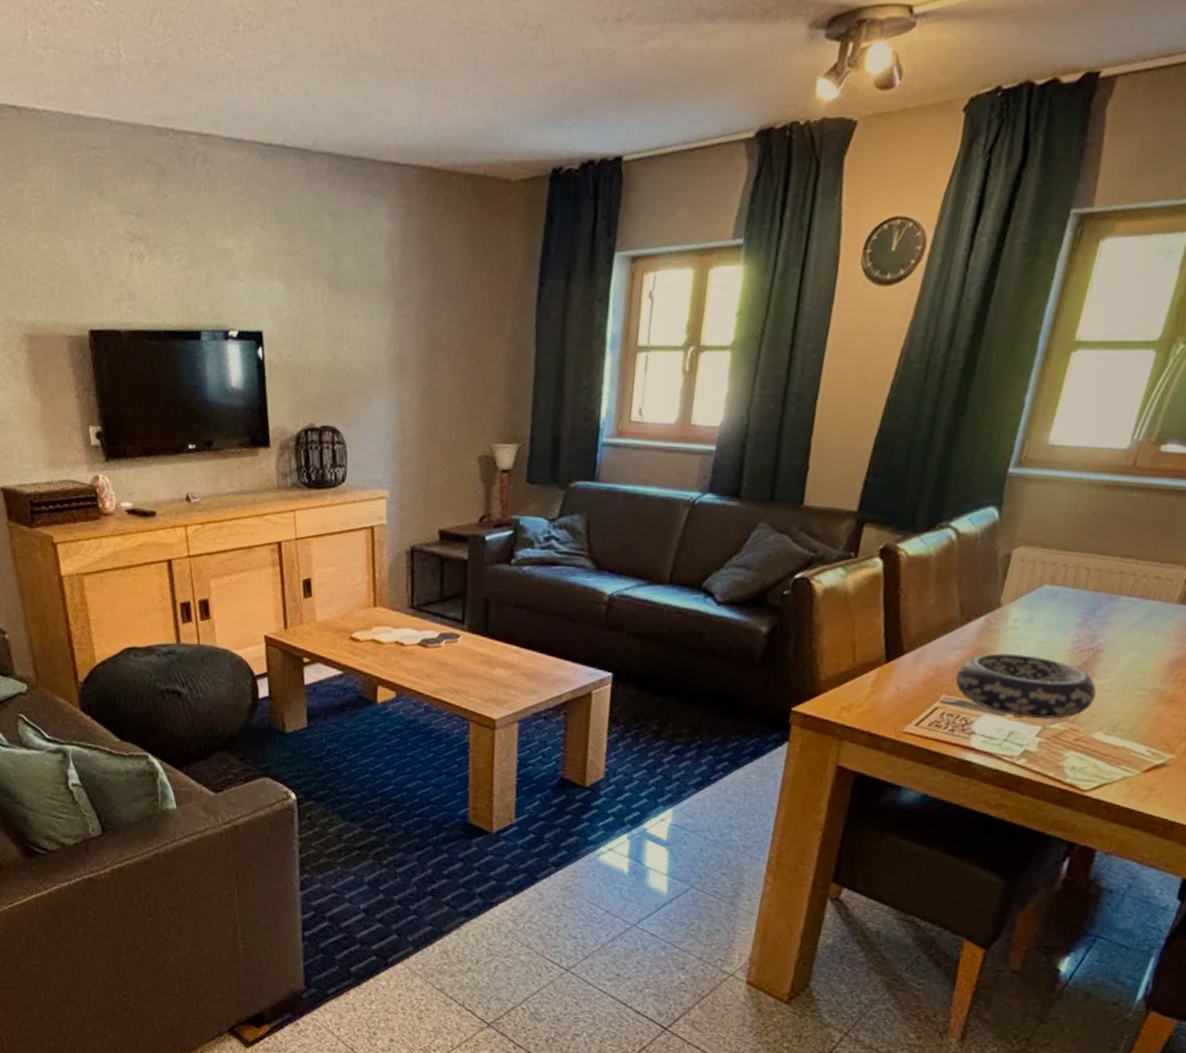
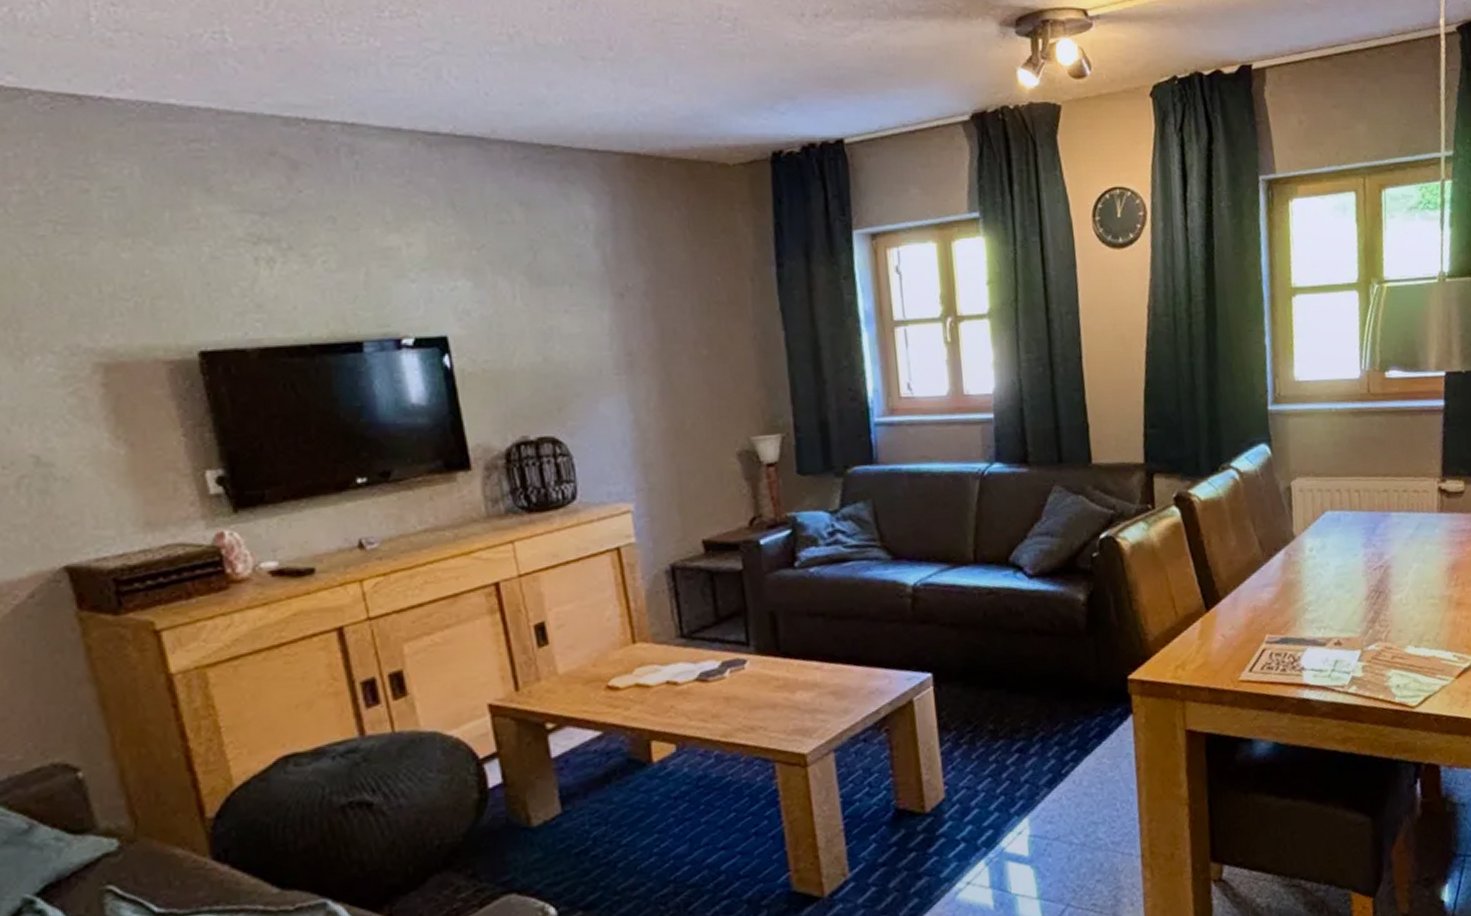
decorative bowl: present [955,653,1096,719] -> none [1273,581,1398,644]

